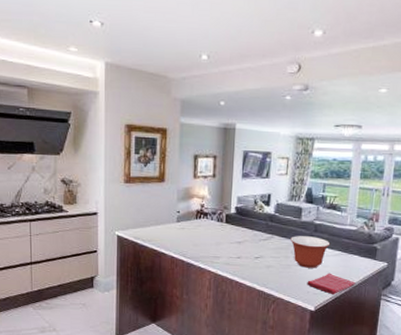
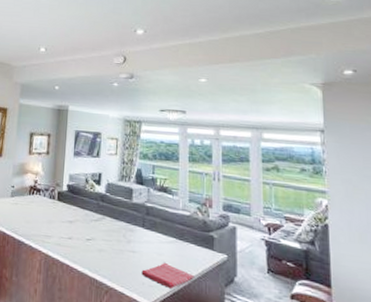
mixing bowl: present [290,236,331,268] -> none [122,218,164,256]

